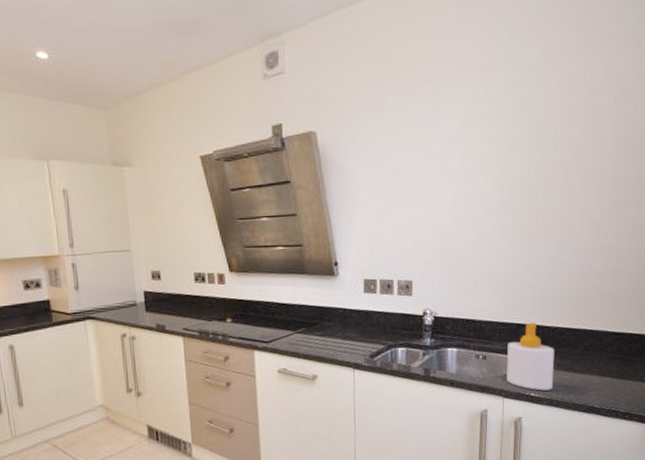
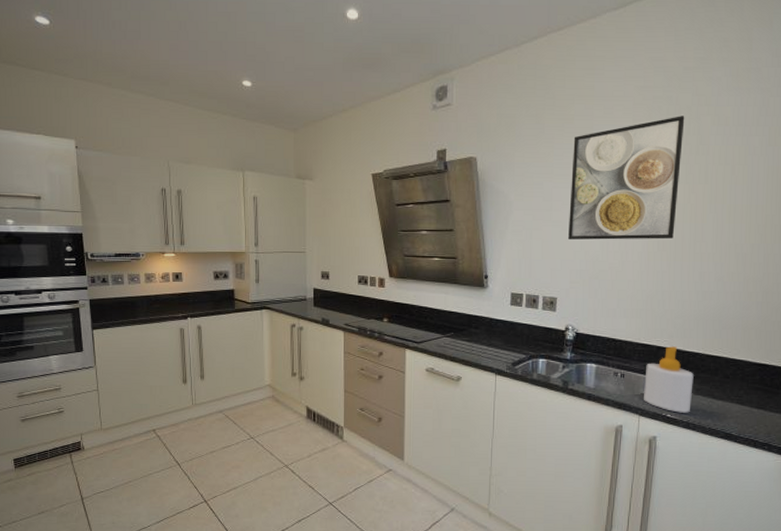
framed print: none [419,77,532,217] -> present [568,116,685,240]

